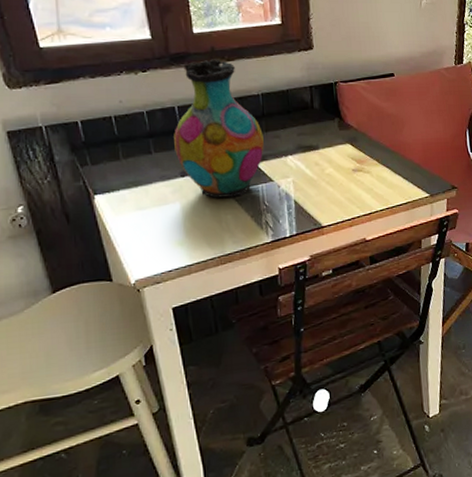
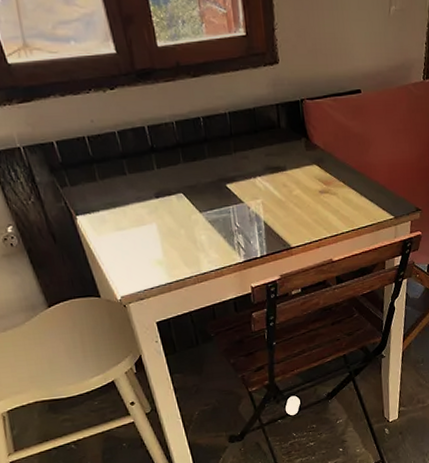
vase: present [174,59,264,199] -> none [145,75,234,220]

